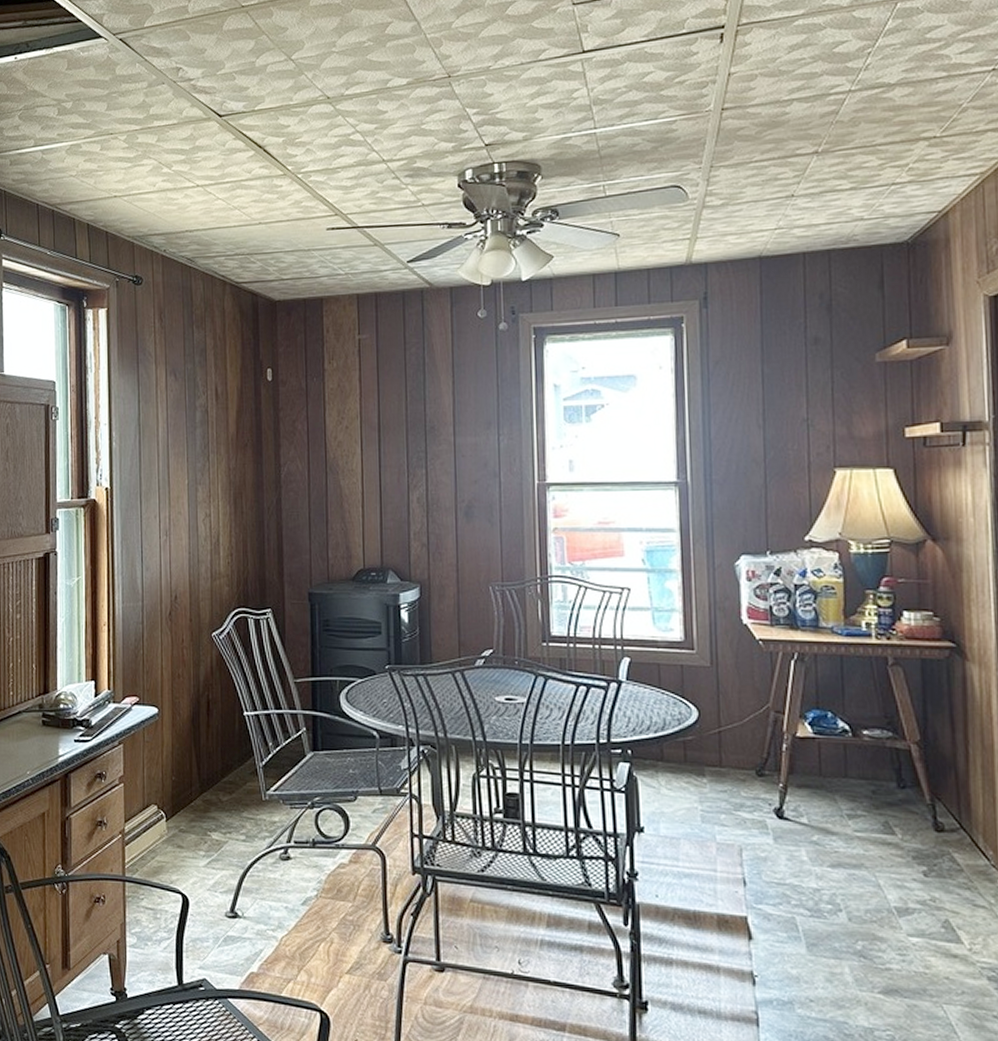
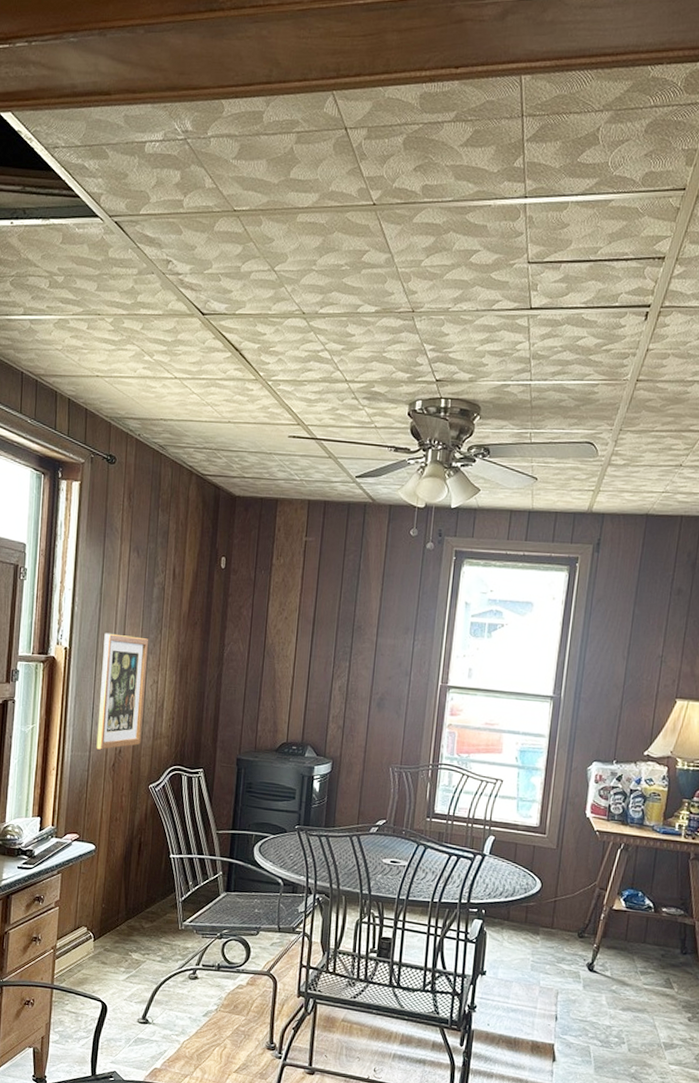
wall art: none [147,466,198,598] -> present [96,633,149,750]

